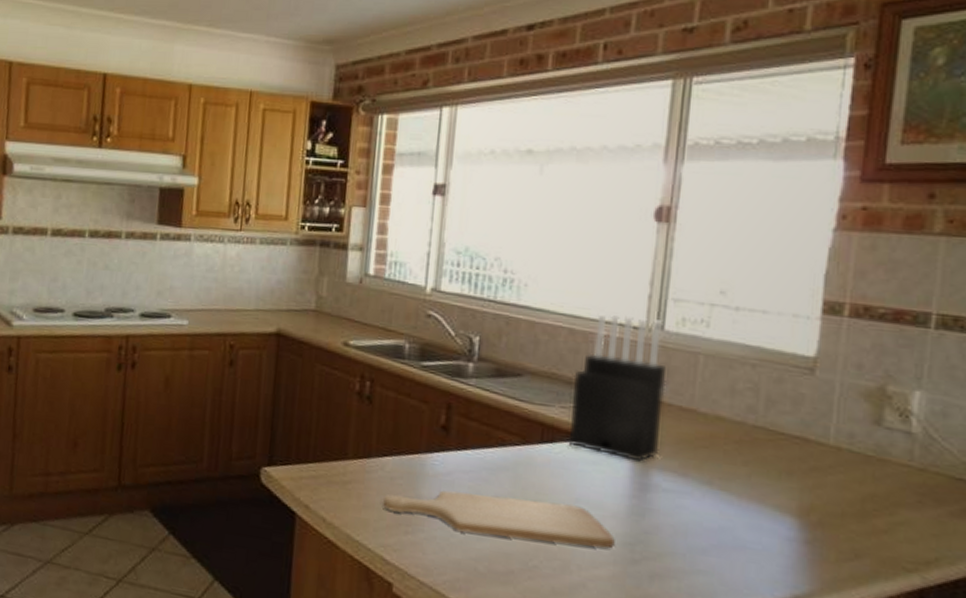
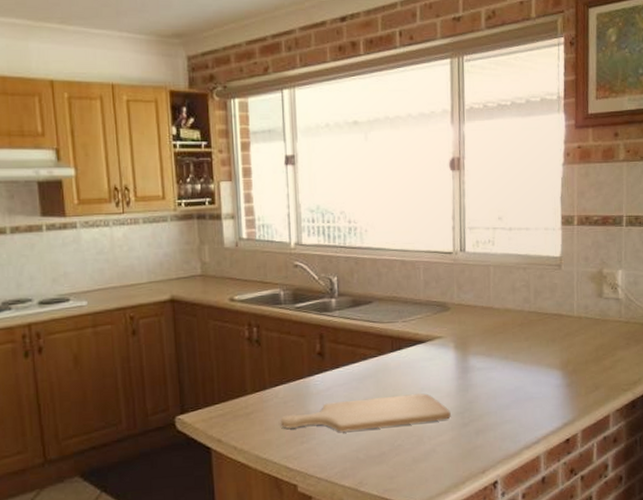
knife block: present [568,311,666,462] -> none [409,243,472,352]

